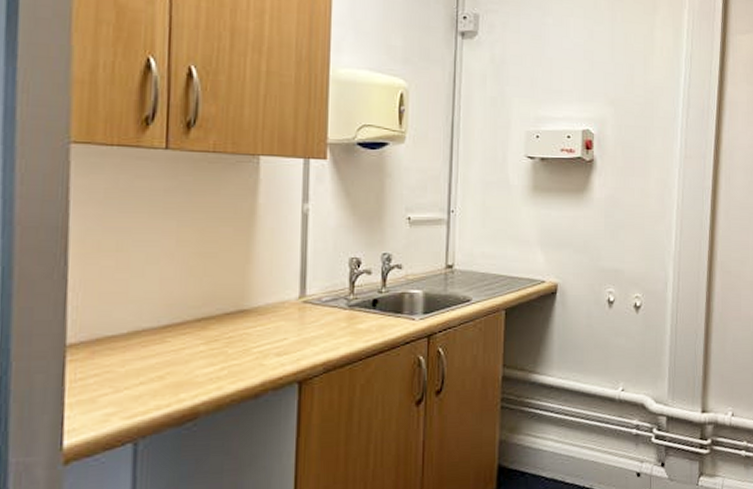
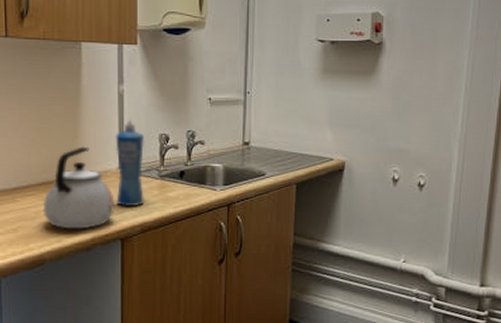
kettle: none [201,274,292,374] -> present [44,146,115,229]
squeeze bottle: none [294,243,332,342] -> present [115,120,146,206]

